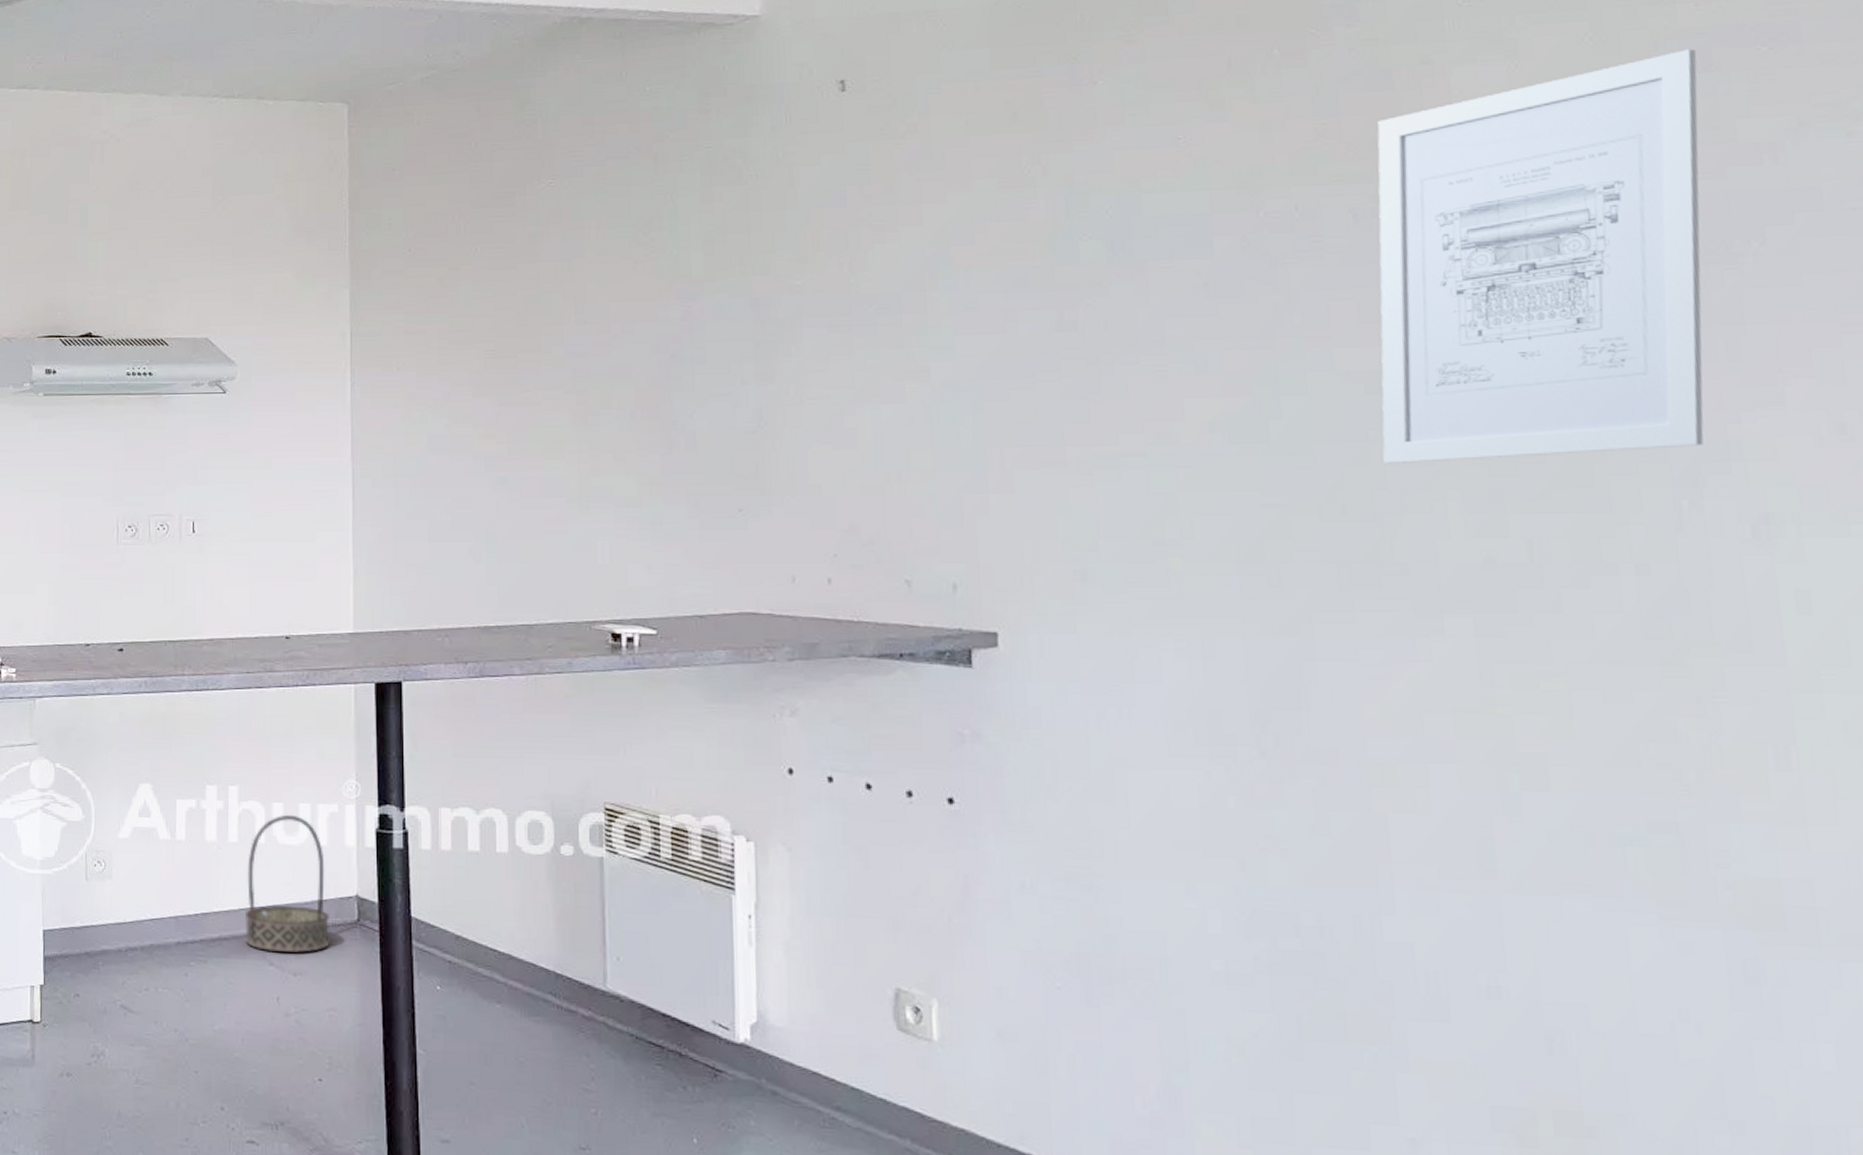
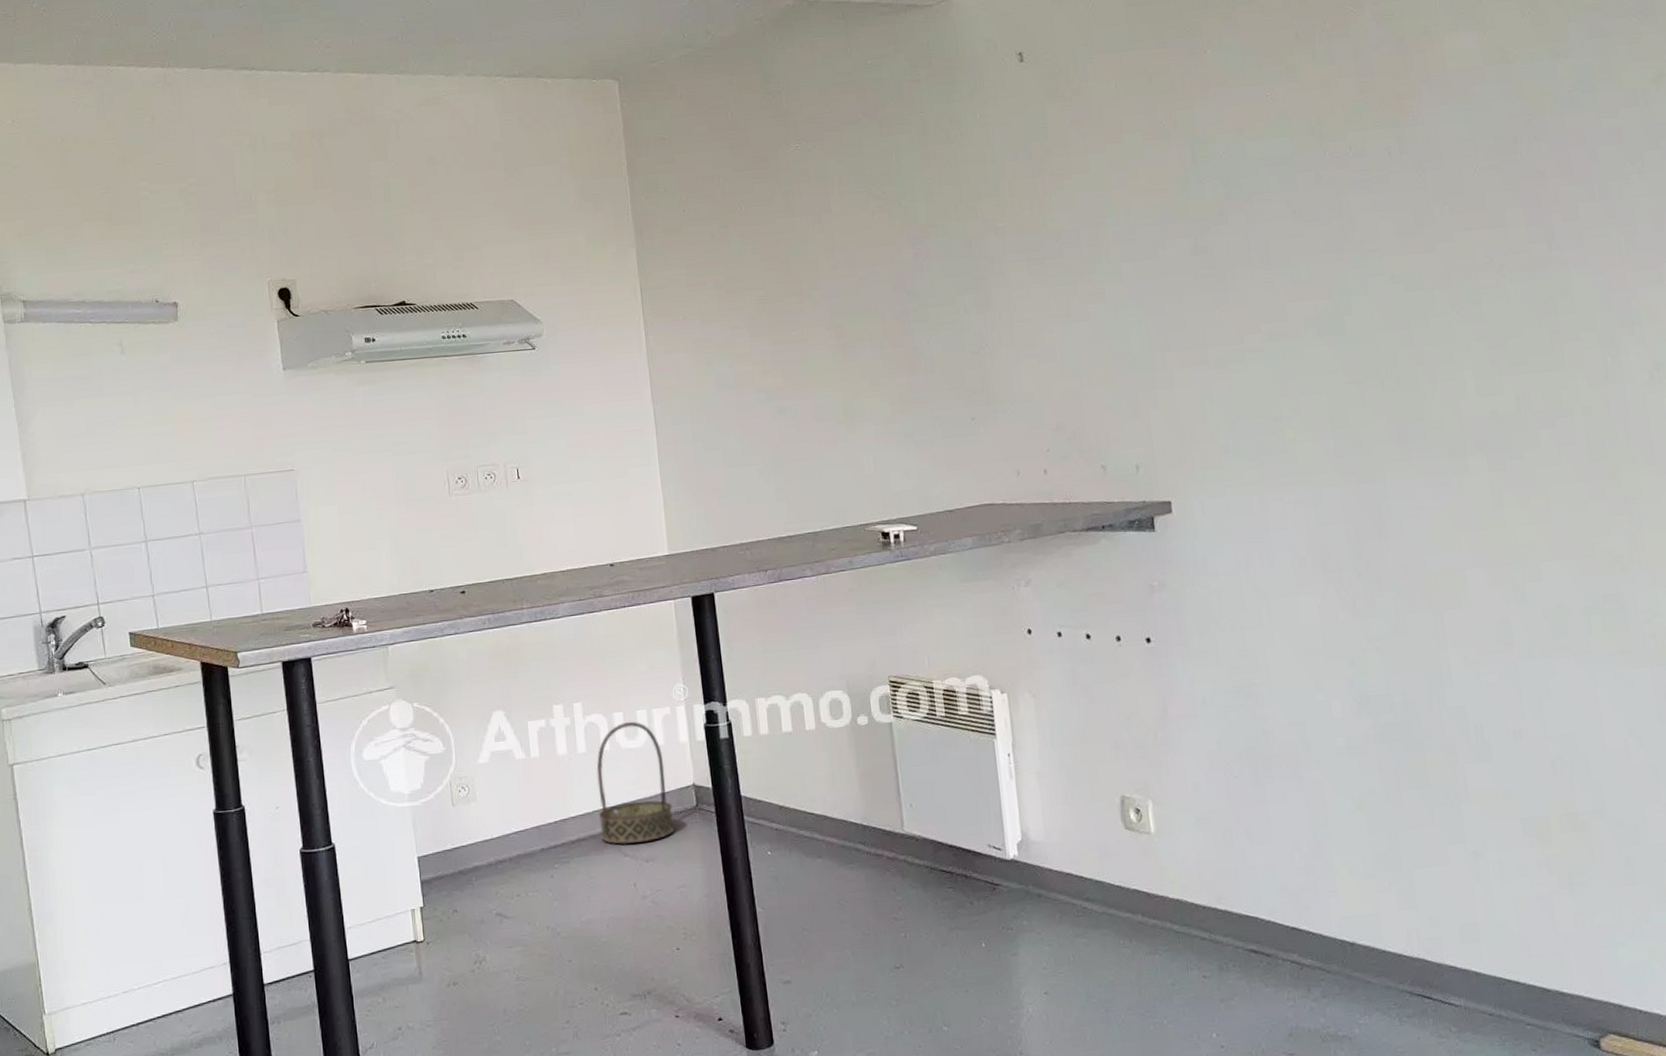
wall art: present [1377,49,1704,463] -> none [1399,20,1617,344]

